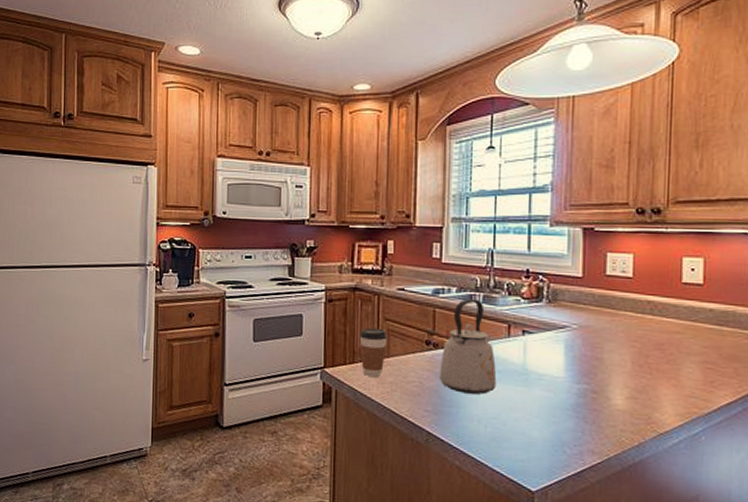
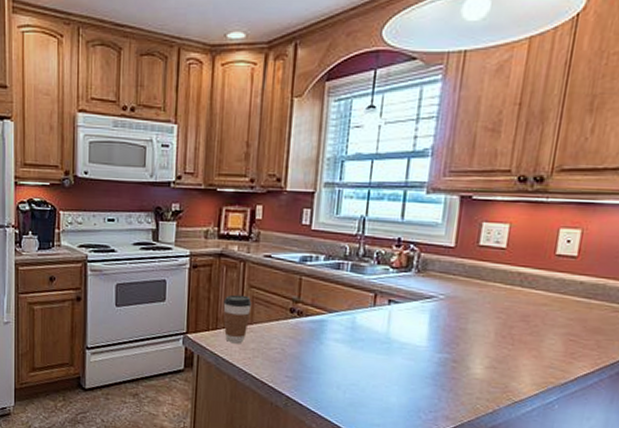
kettle: present [438,298,497,395] -> none [301,267,359,362]

